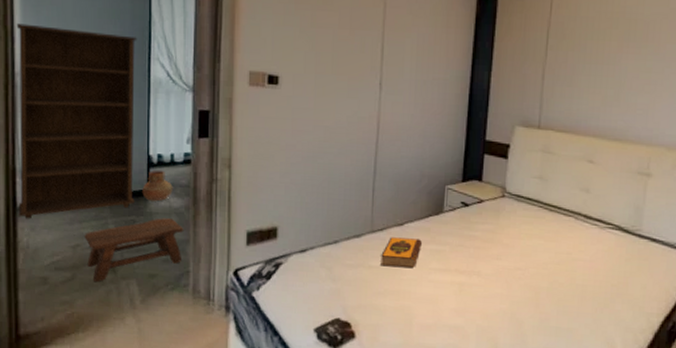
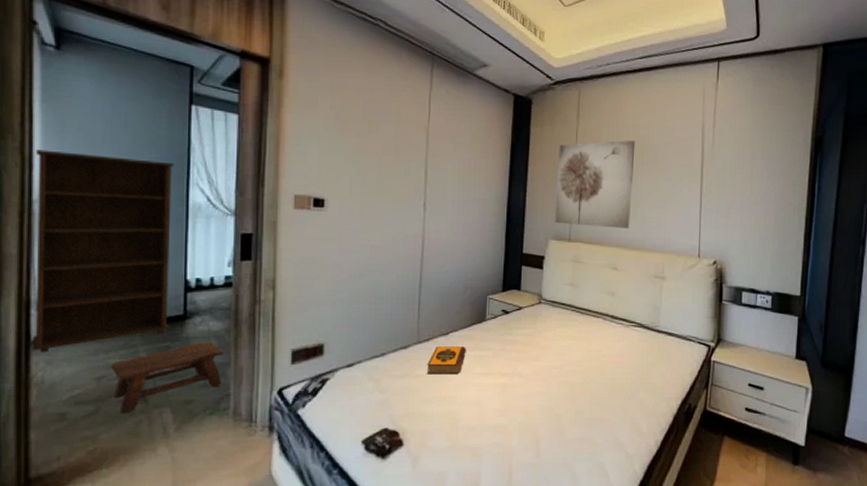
vase: present [142,170,173,202] -> none [178,294,212,326]
wall art: none [522,11,621,116] -> present [554,140,635,229]

